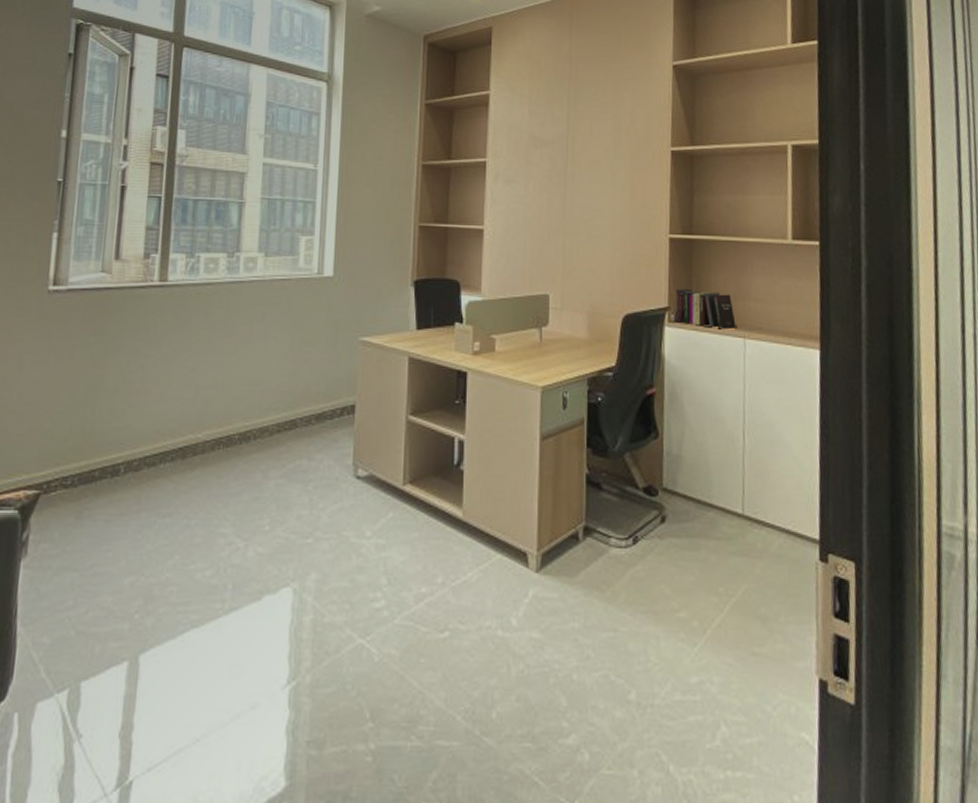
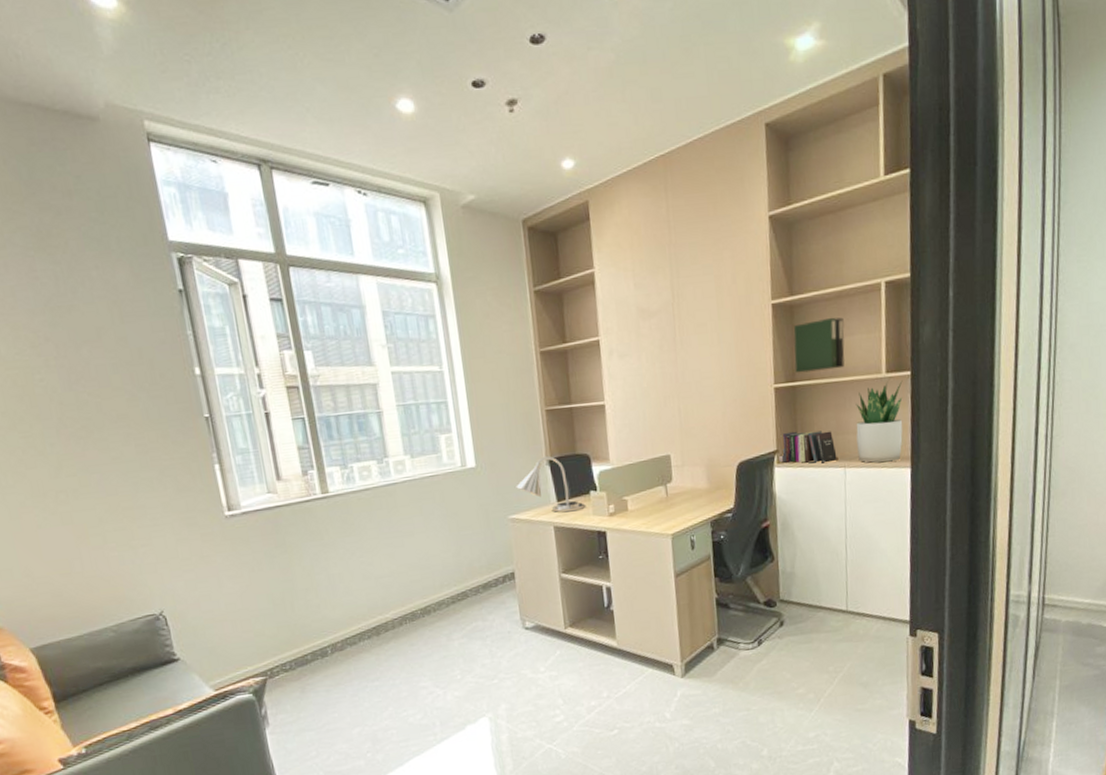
table lamp: none [372,277,448,343] -> present [514,456,586,513]
binder: none [692,173,748,228] -> present [793,317,845,373]
planter: none [758,248,811,339] -> present [855,381,903,463]

